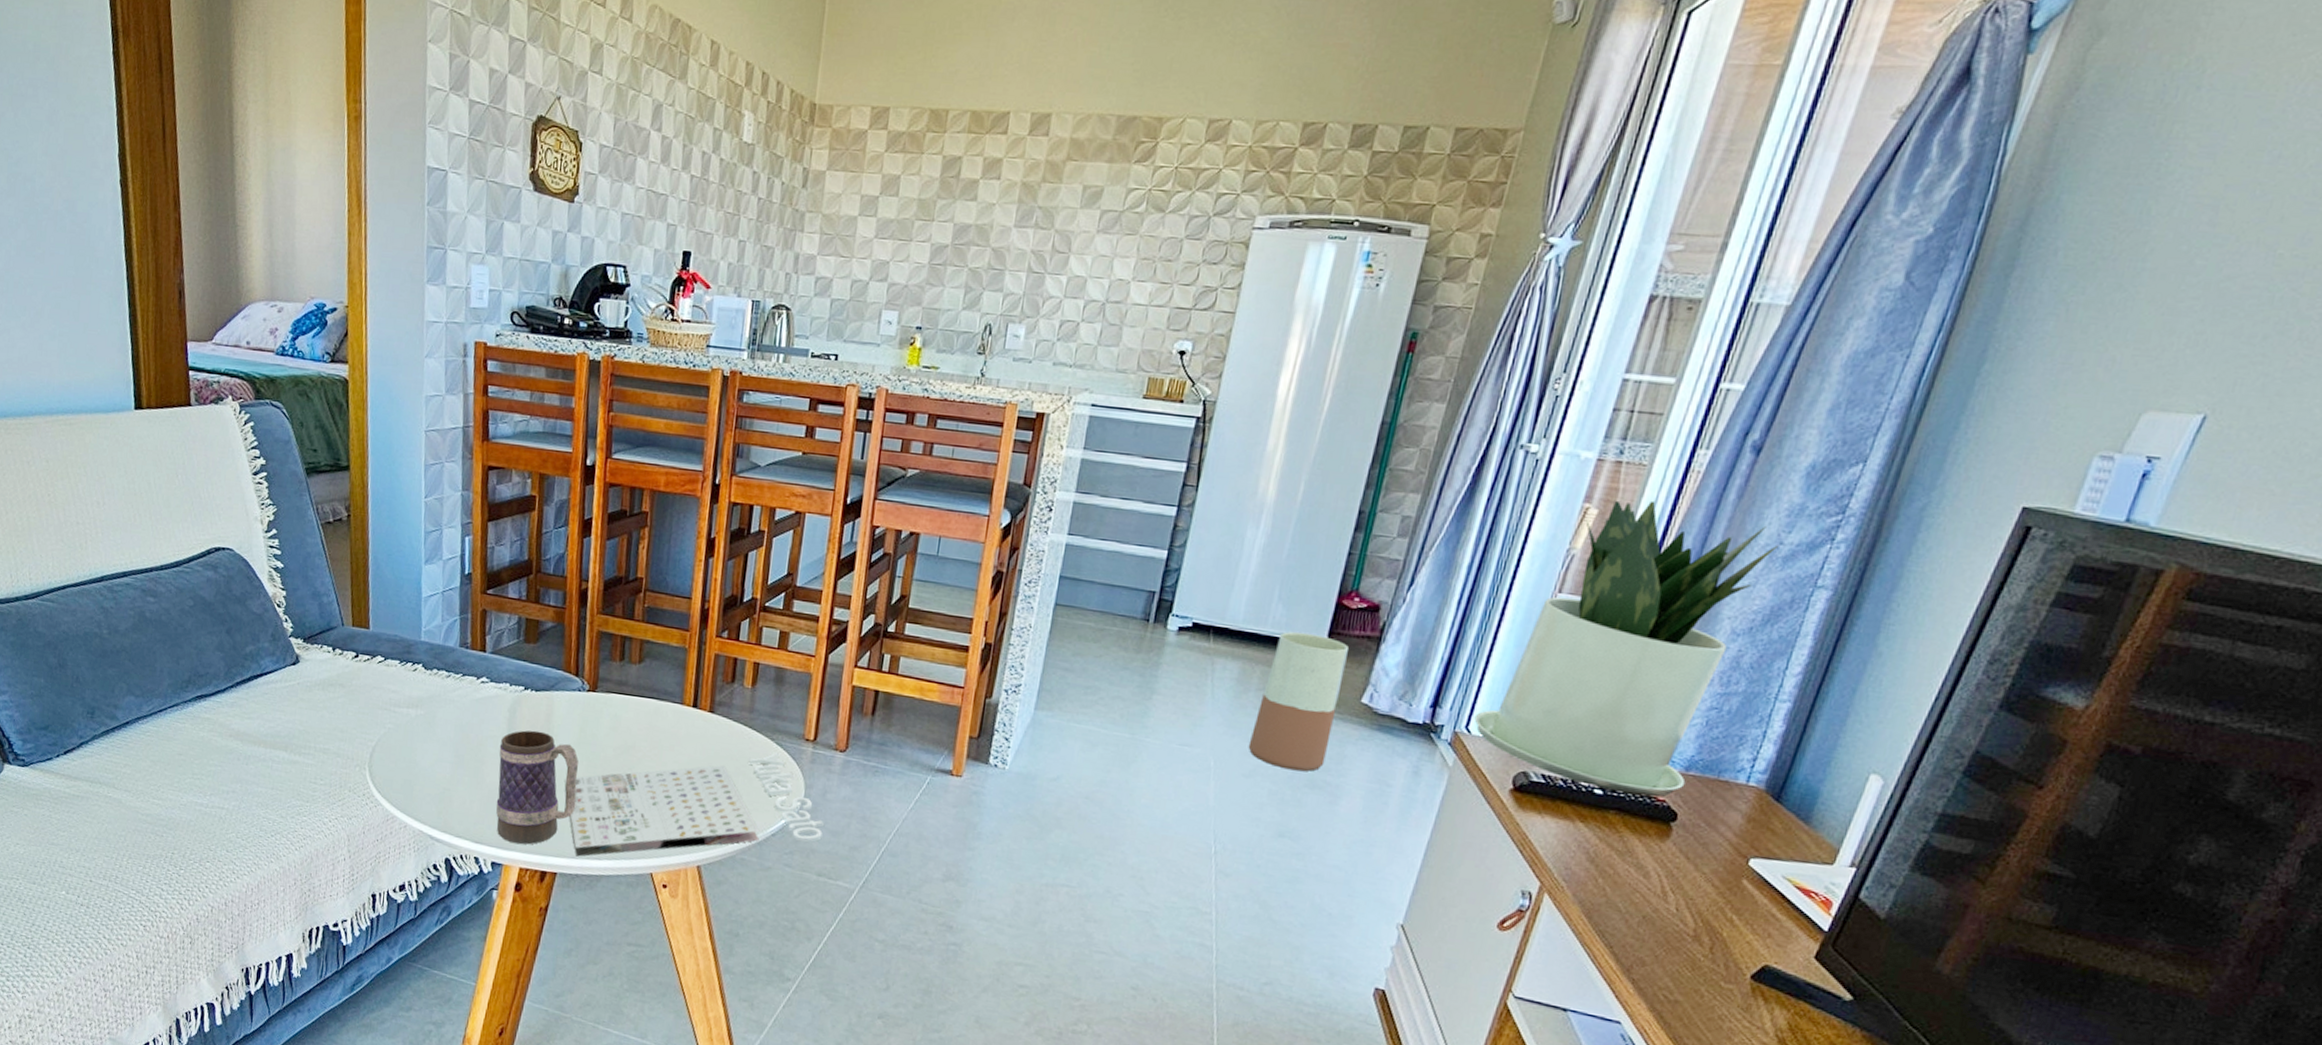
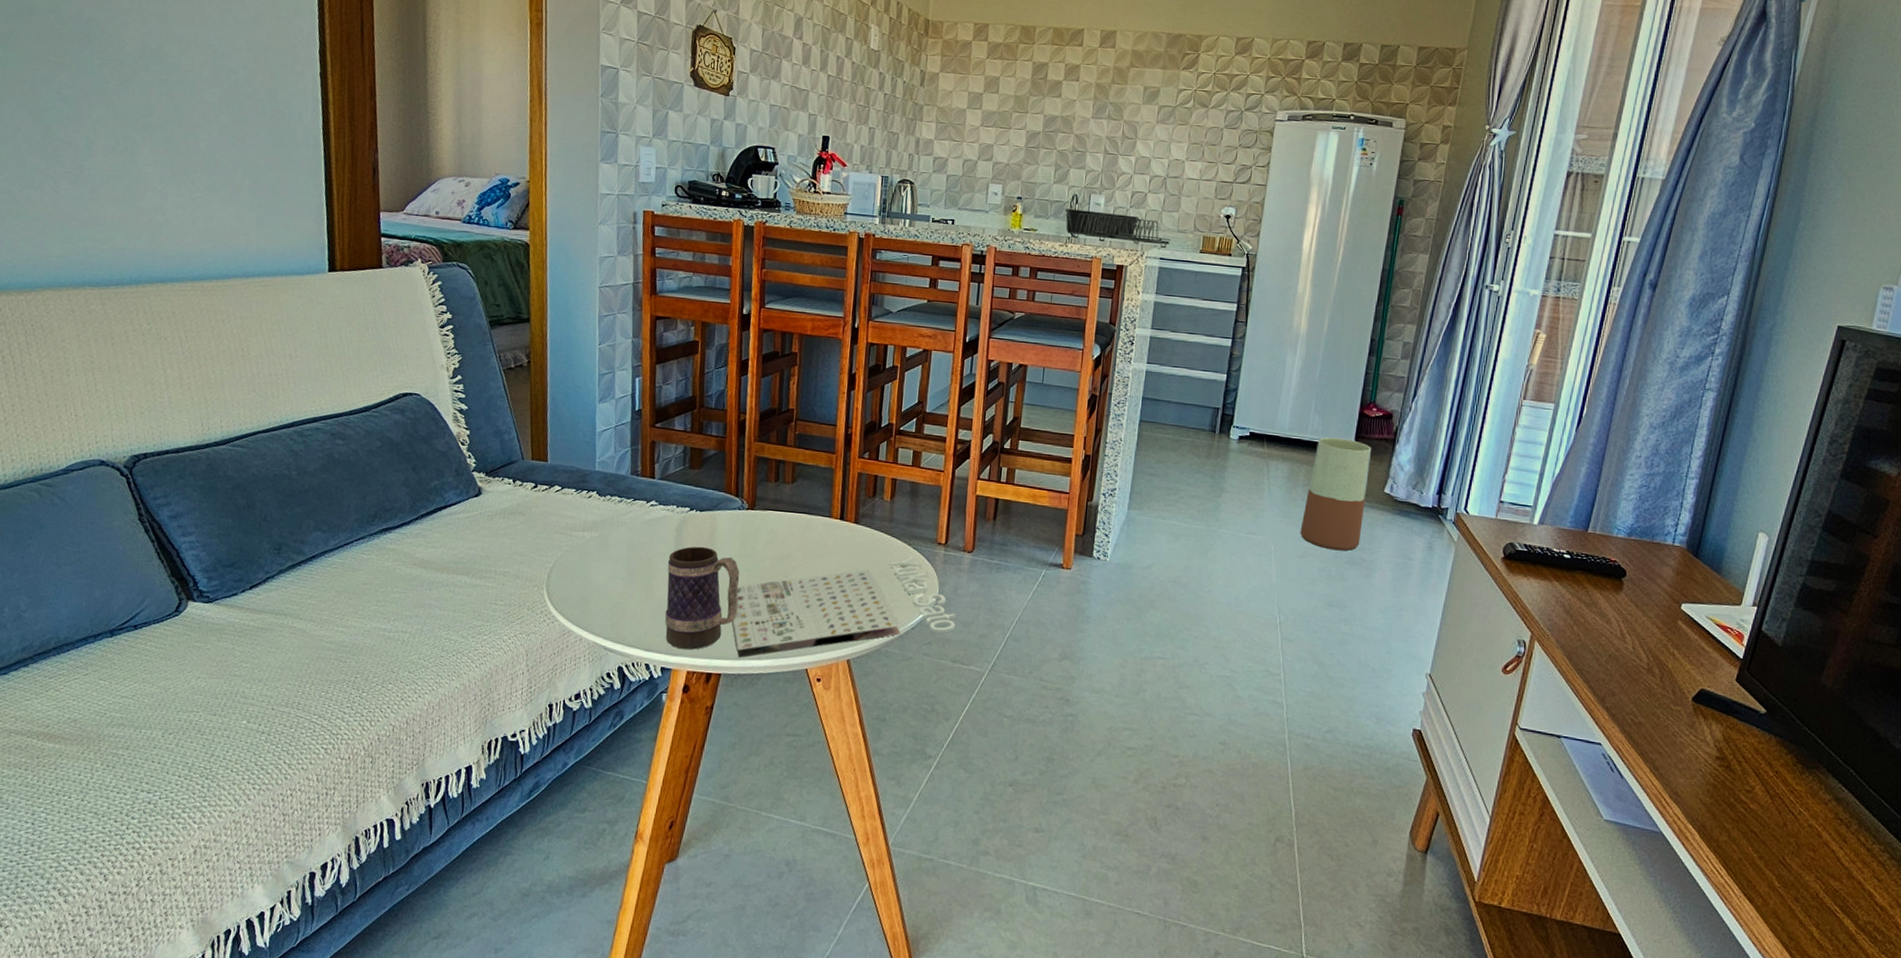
dish rack: none [974,341,1106,393] -> present [1065,208,1170,249]
planter: present [1474,500,1780,797] -> none [1470,326,1677,558]

